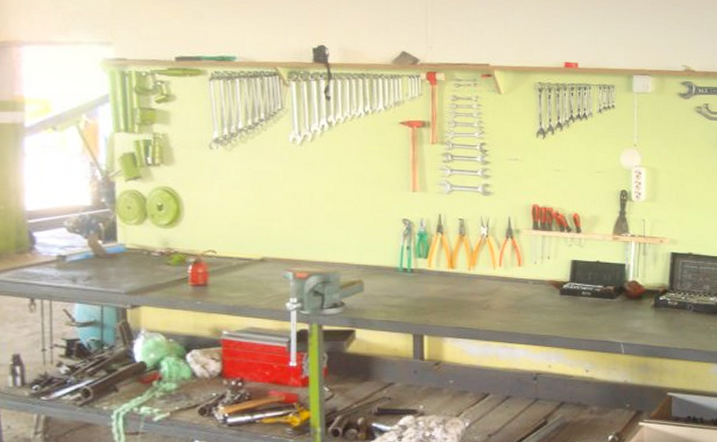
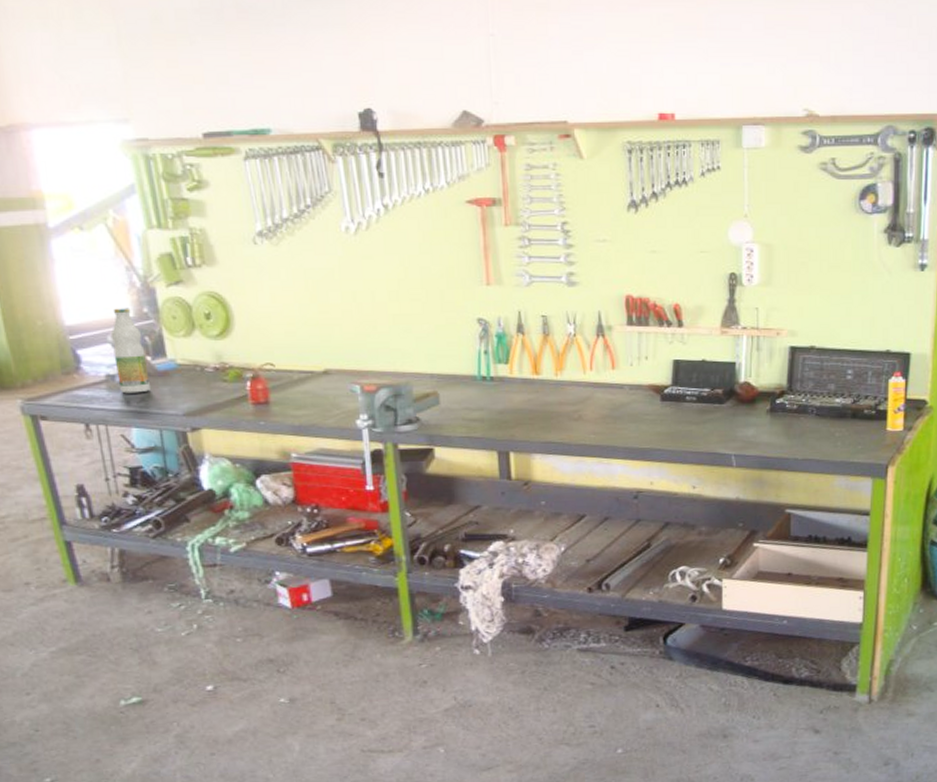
bottle: none [67,197,98,273] -> present [110,308,150,394]

